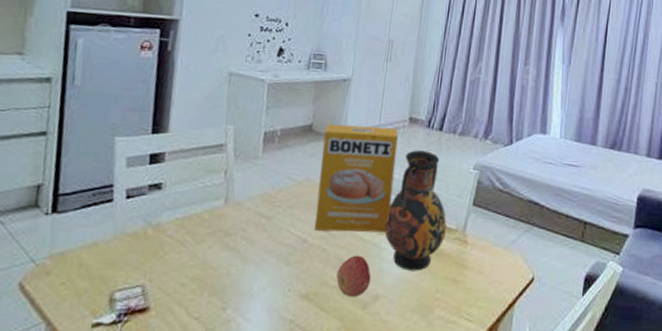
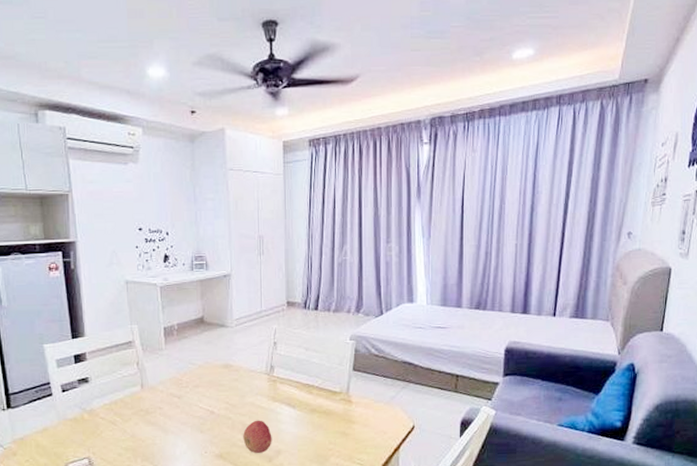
box: present [314,123,399,233] -> none [214,313,281,403]
vase: present [384,150,447,271] -> none [277,329,332,429]

